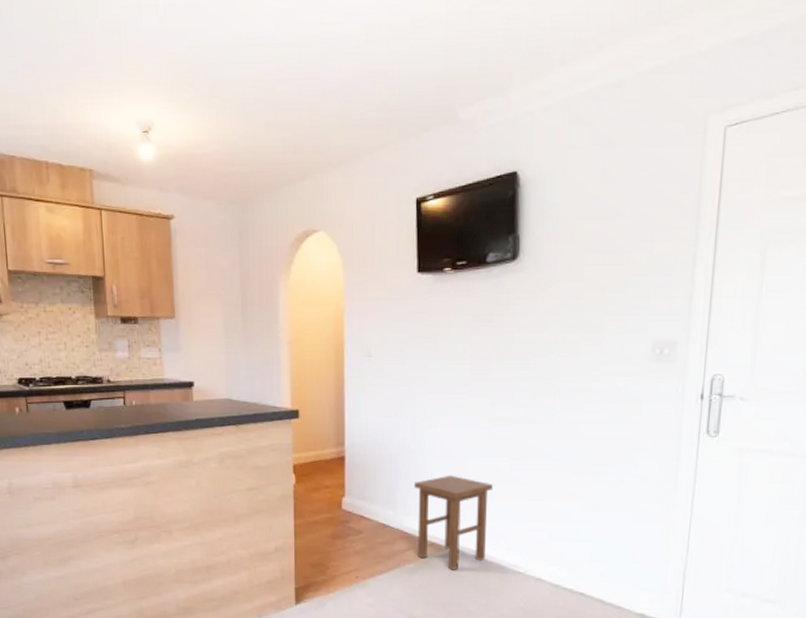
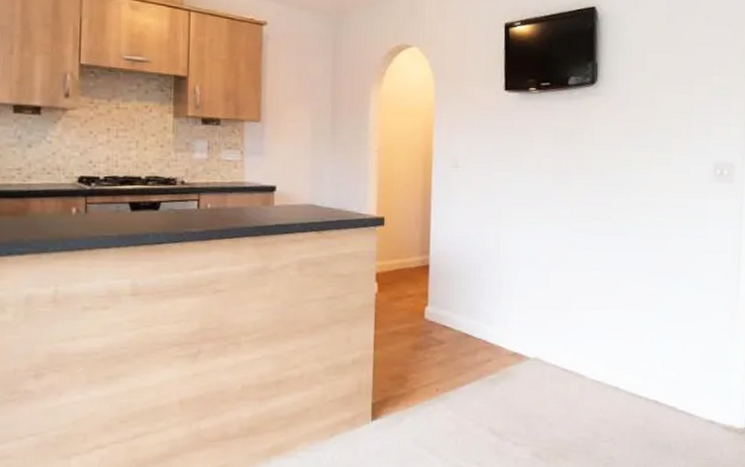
stool: present [414,475,493,570] -> none [498,284,573,380]

